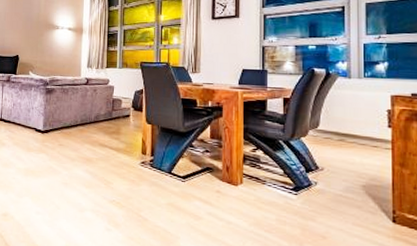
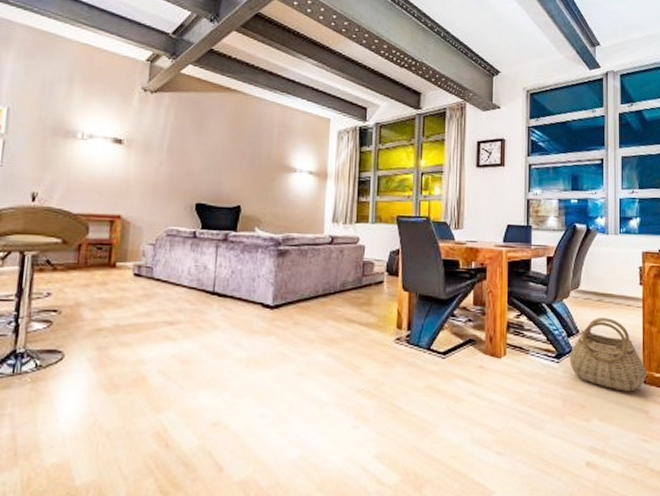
basket: none [308,156,396,229] -> present [569,318,646,392]

